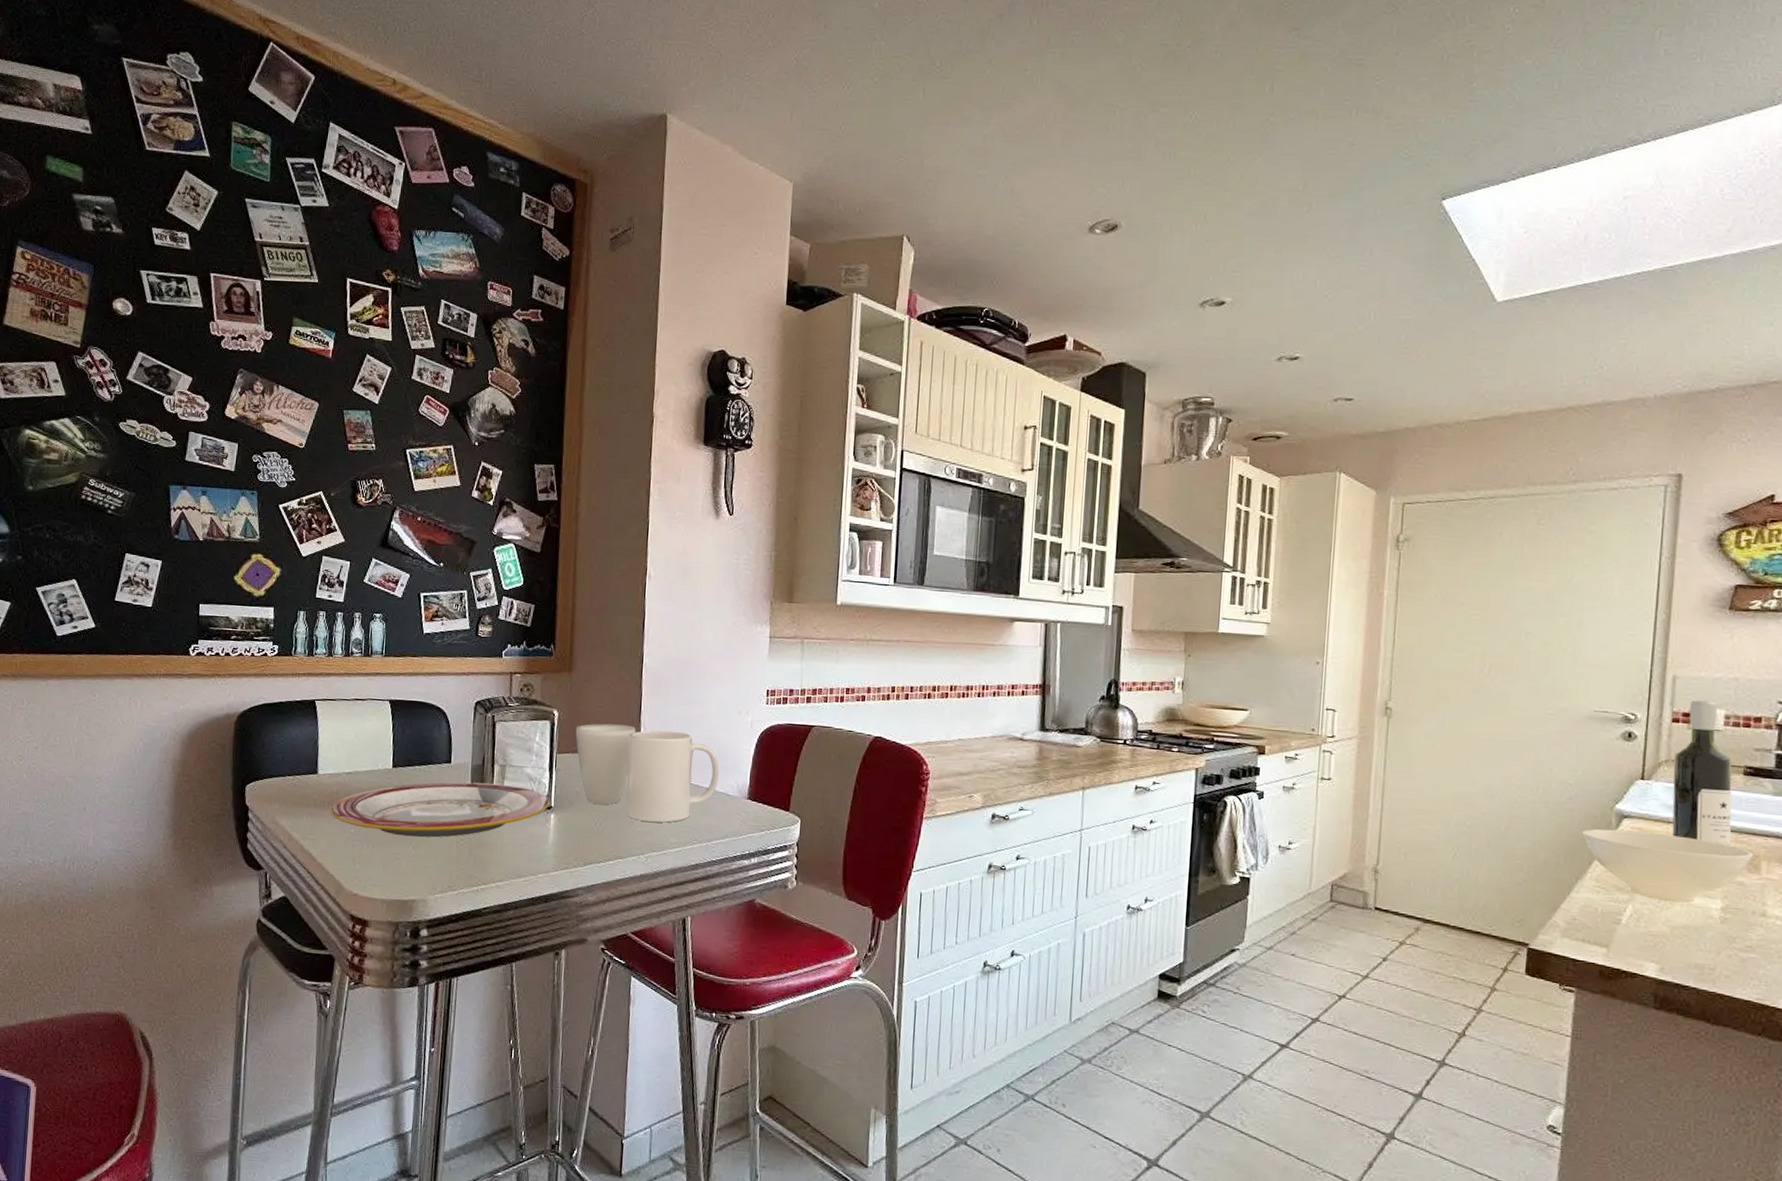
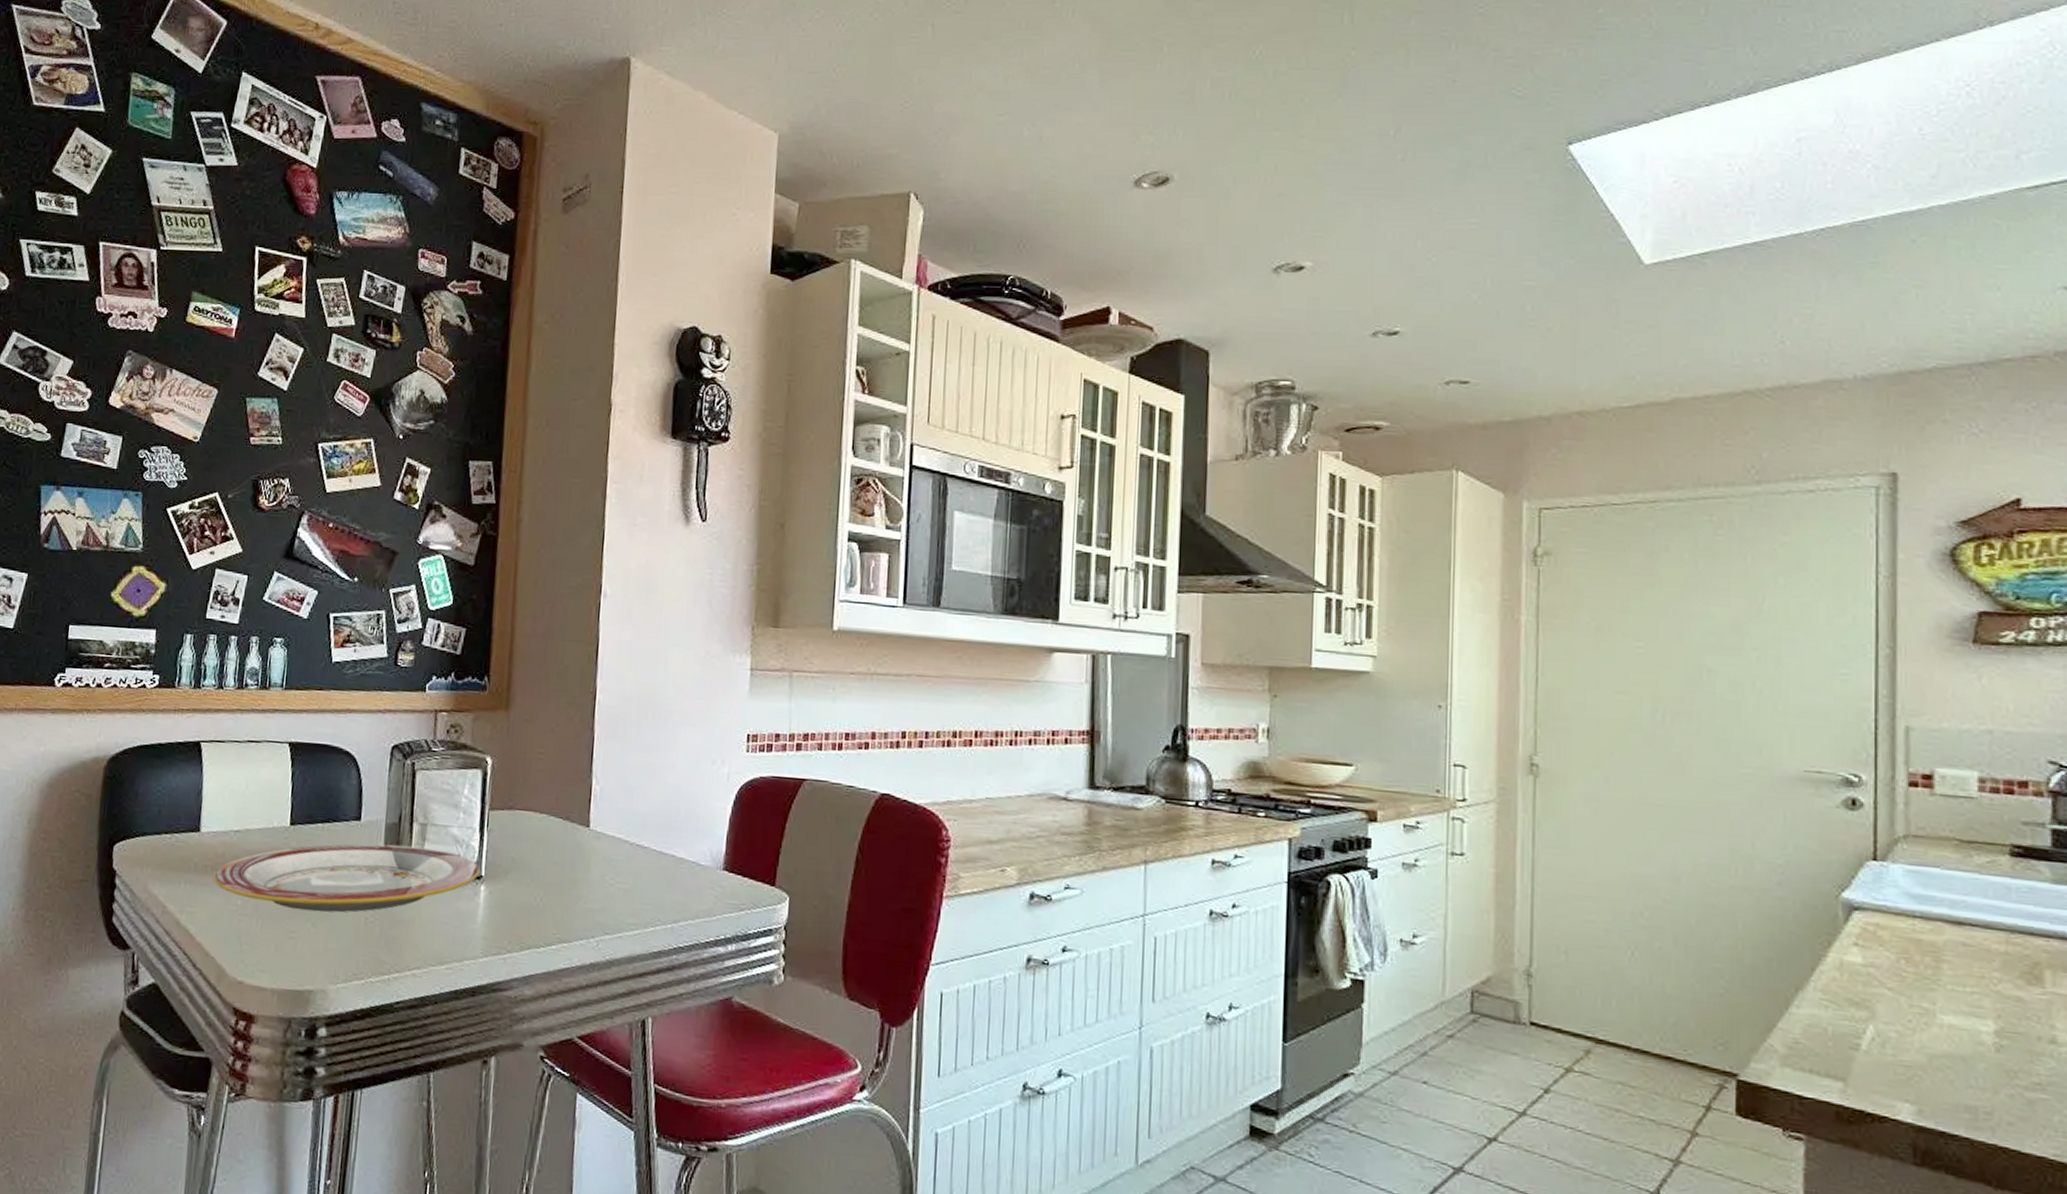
cup: present [575,723,636,806] -> none [512,773,587,876]
mug: present [626,730,719,823] -> none [573,783,688,899]
bowl: present [1581,828,1753,903] -> none [1798,923,2032,1024]
bottle: present [1672,700,1733,847] -> none [1915,758,2001,950]

